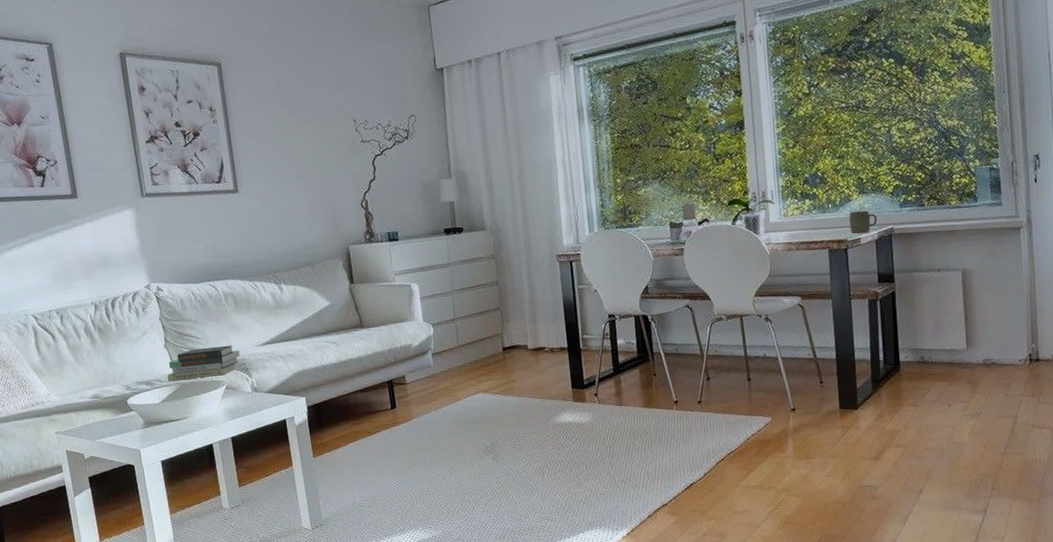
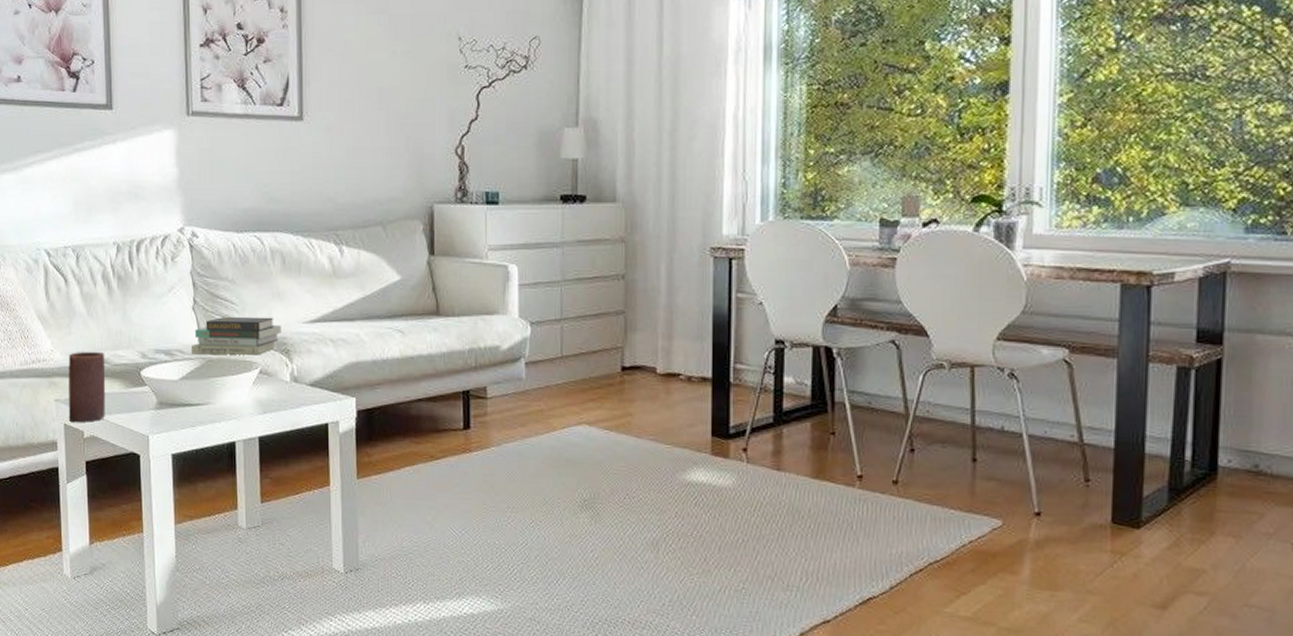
candle: none [63,389,101,448] -> present [68,351,106,422]
mug: present [849,211,878,234] -> none [1159,232,1206,265]

